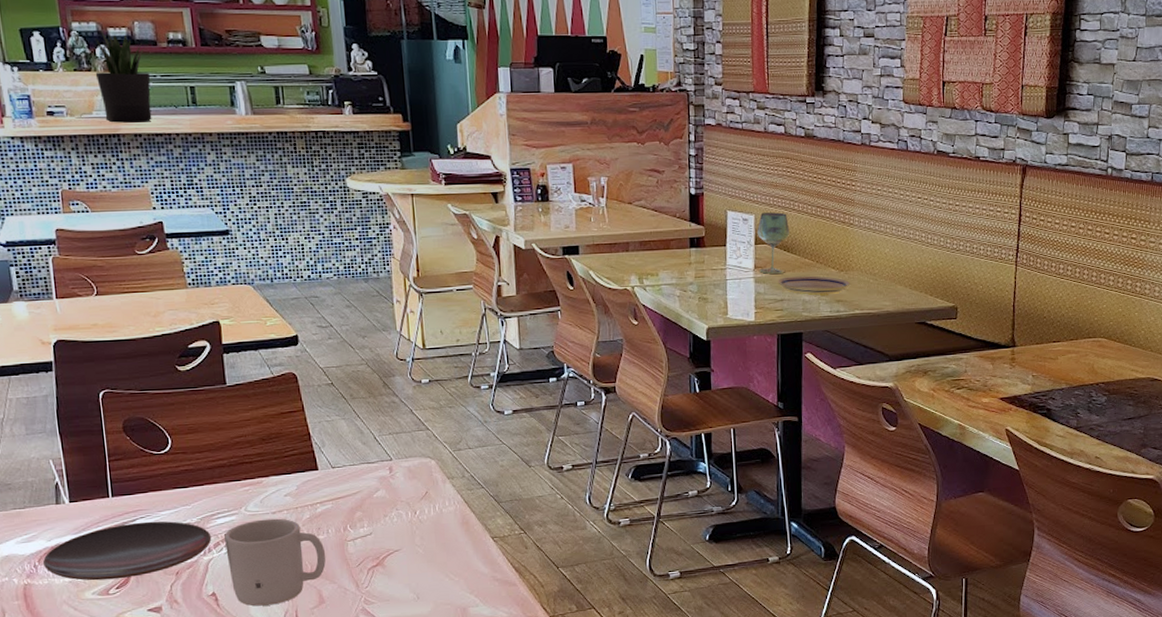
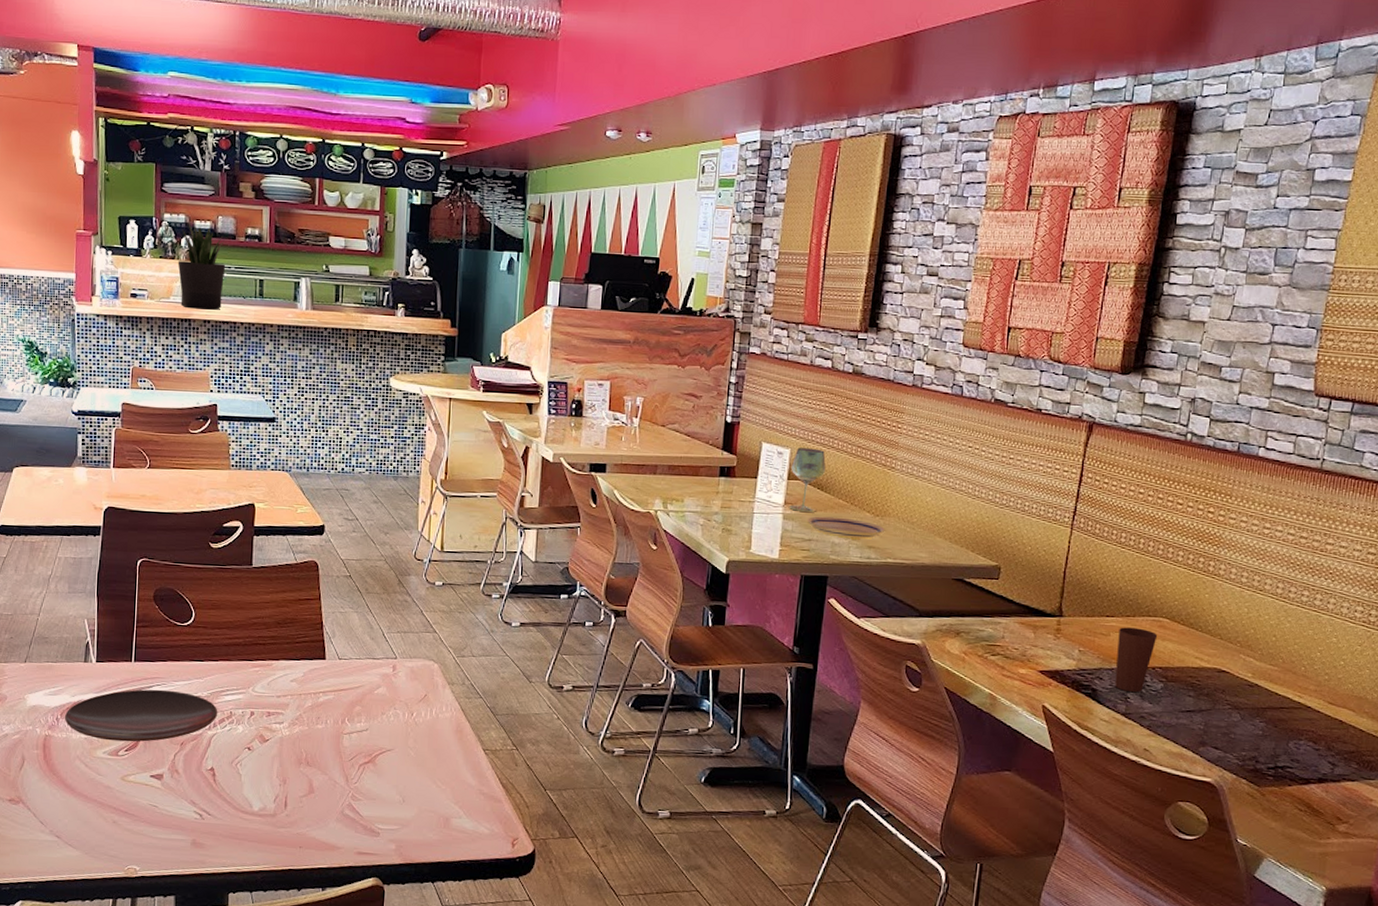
mug: present [224,518,326,606] -> none [229,701,322,788]
cup: none [1065,349,1098,407] -> present [1115,627,1158,692]

